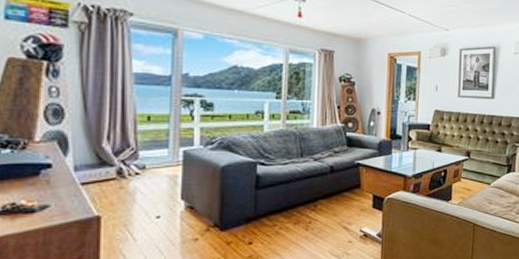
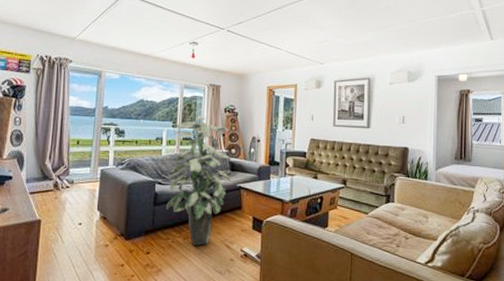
indoor plant: none [271,84,349,230] -> present [166,115,231,246]

